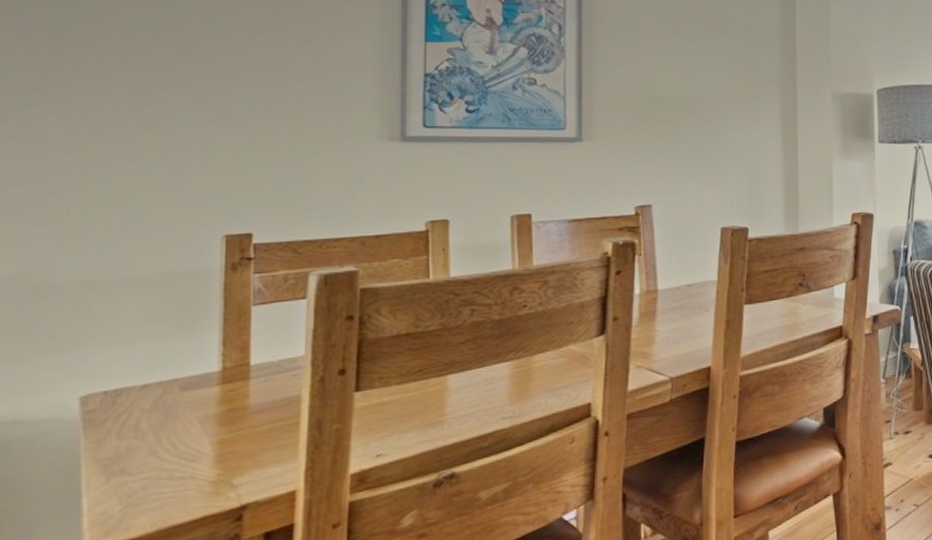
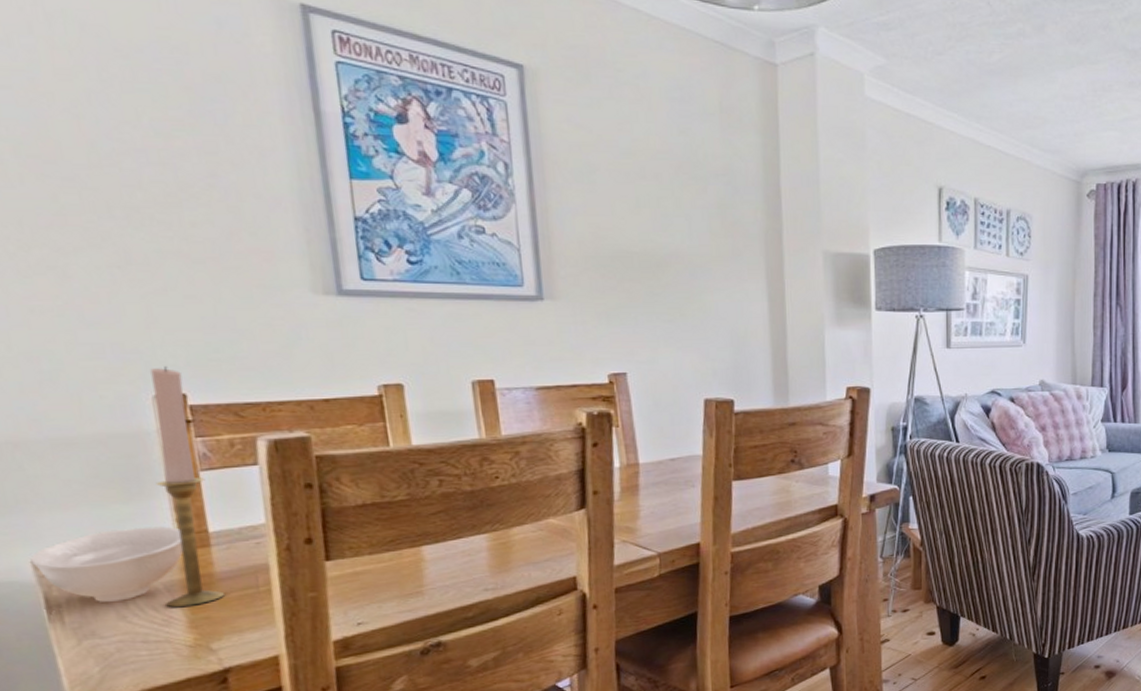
bowl: none [79,360,225,439] -> present [30,526,183,603]
candlestick: none [197,209,256,442] -> present [150,367,226,607]

